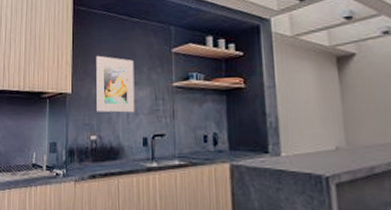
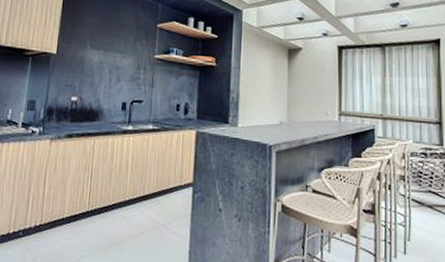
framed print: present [96,55,135,113] -> none [80,20,121,78]

